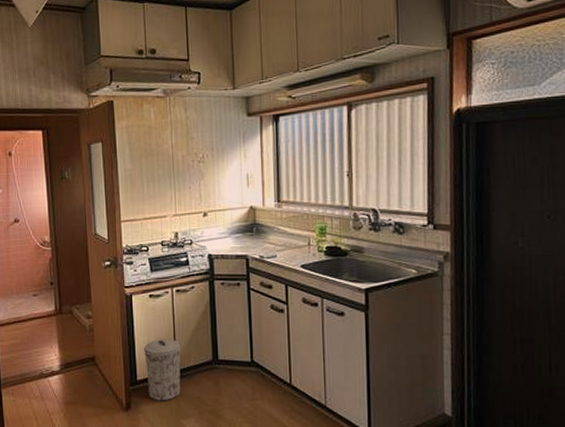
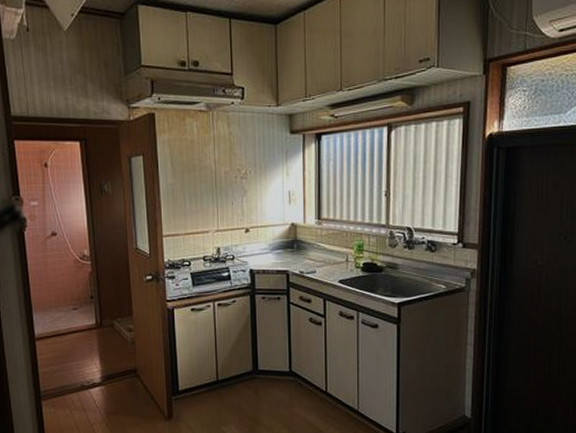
trash can: present [144,339,181,401] -> none [186,351,222,410]

